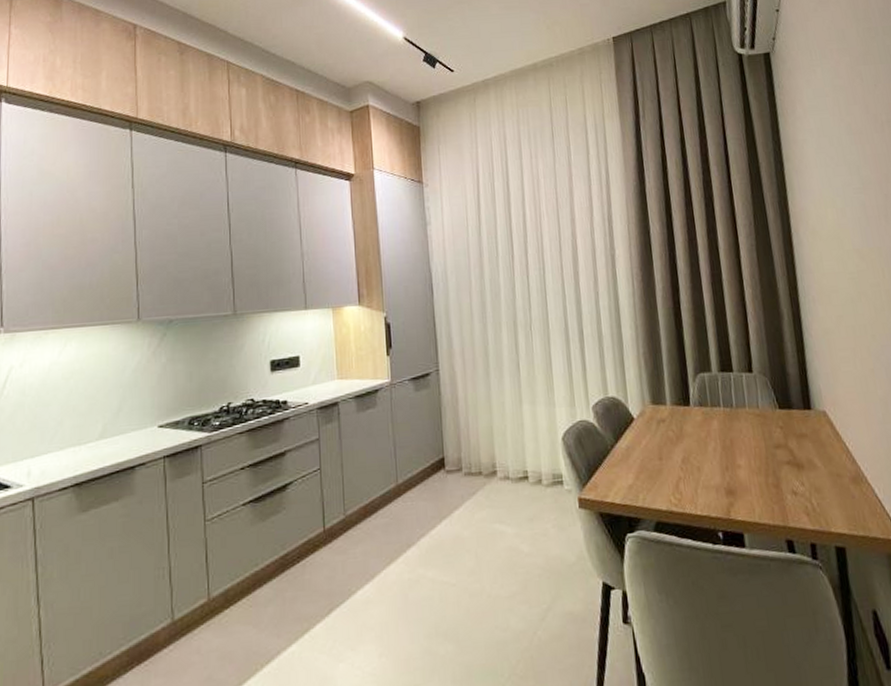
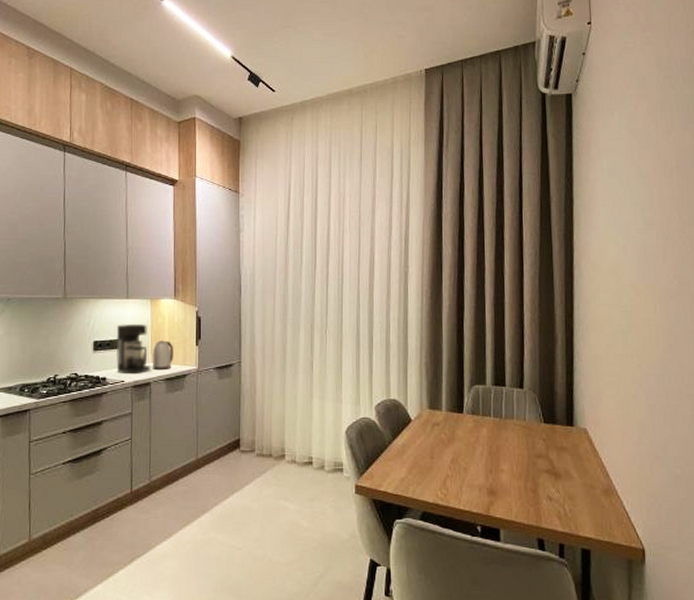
coffee maker: none [295,336,337,395] -> present [116,324,150,373]
kettle: none [339,352,363,388] -> present [153,340,174,371]

